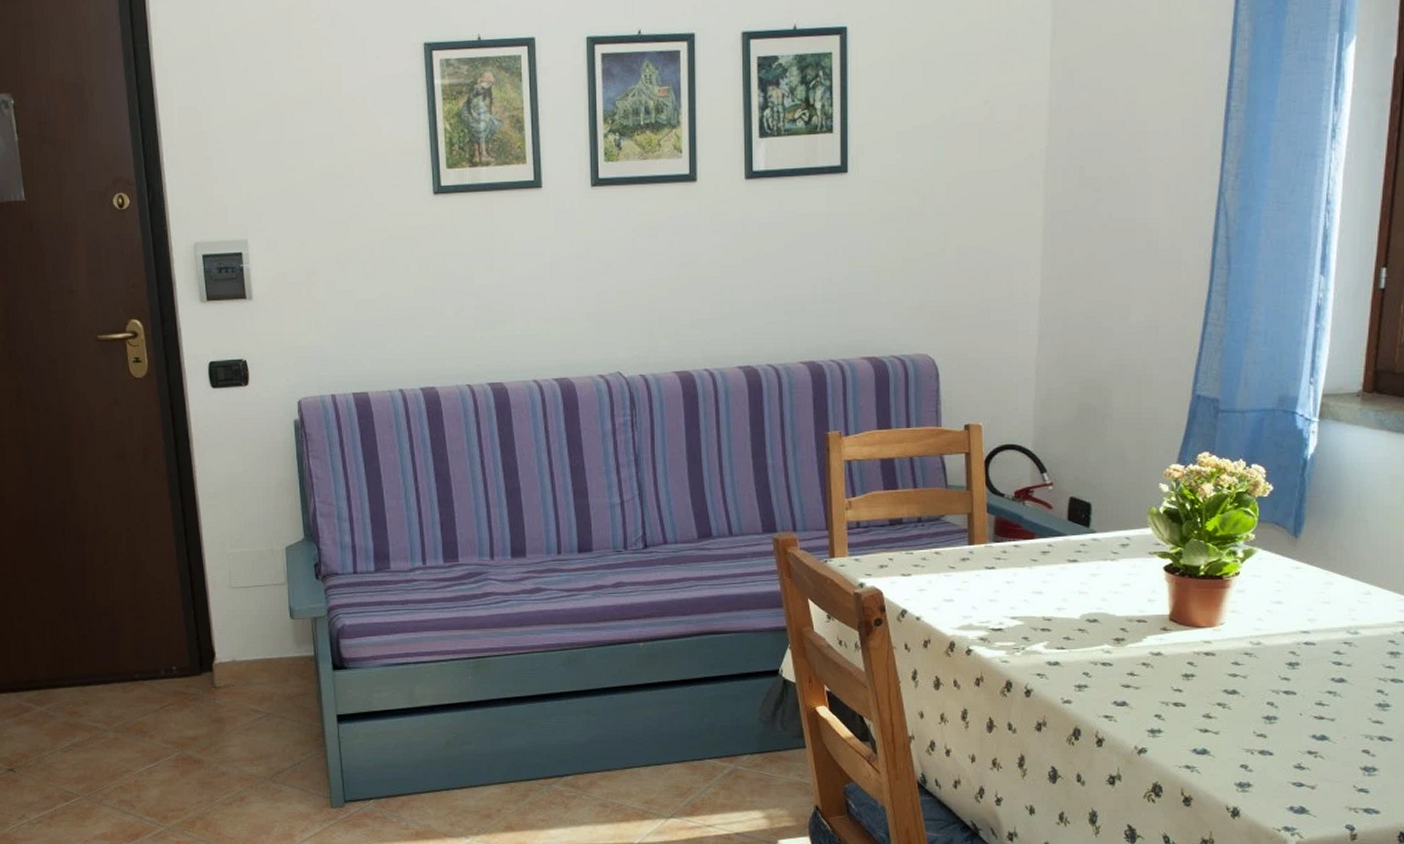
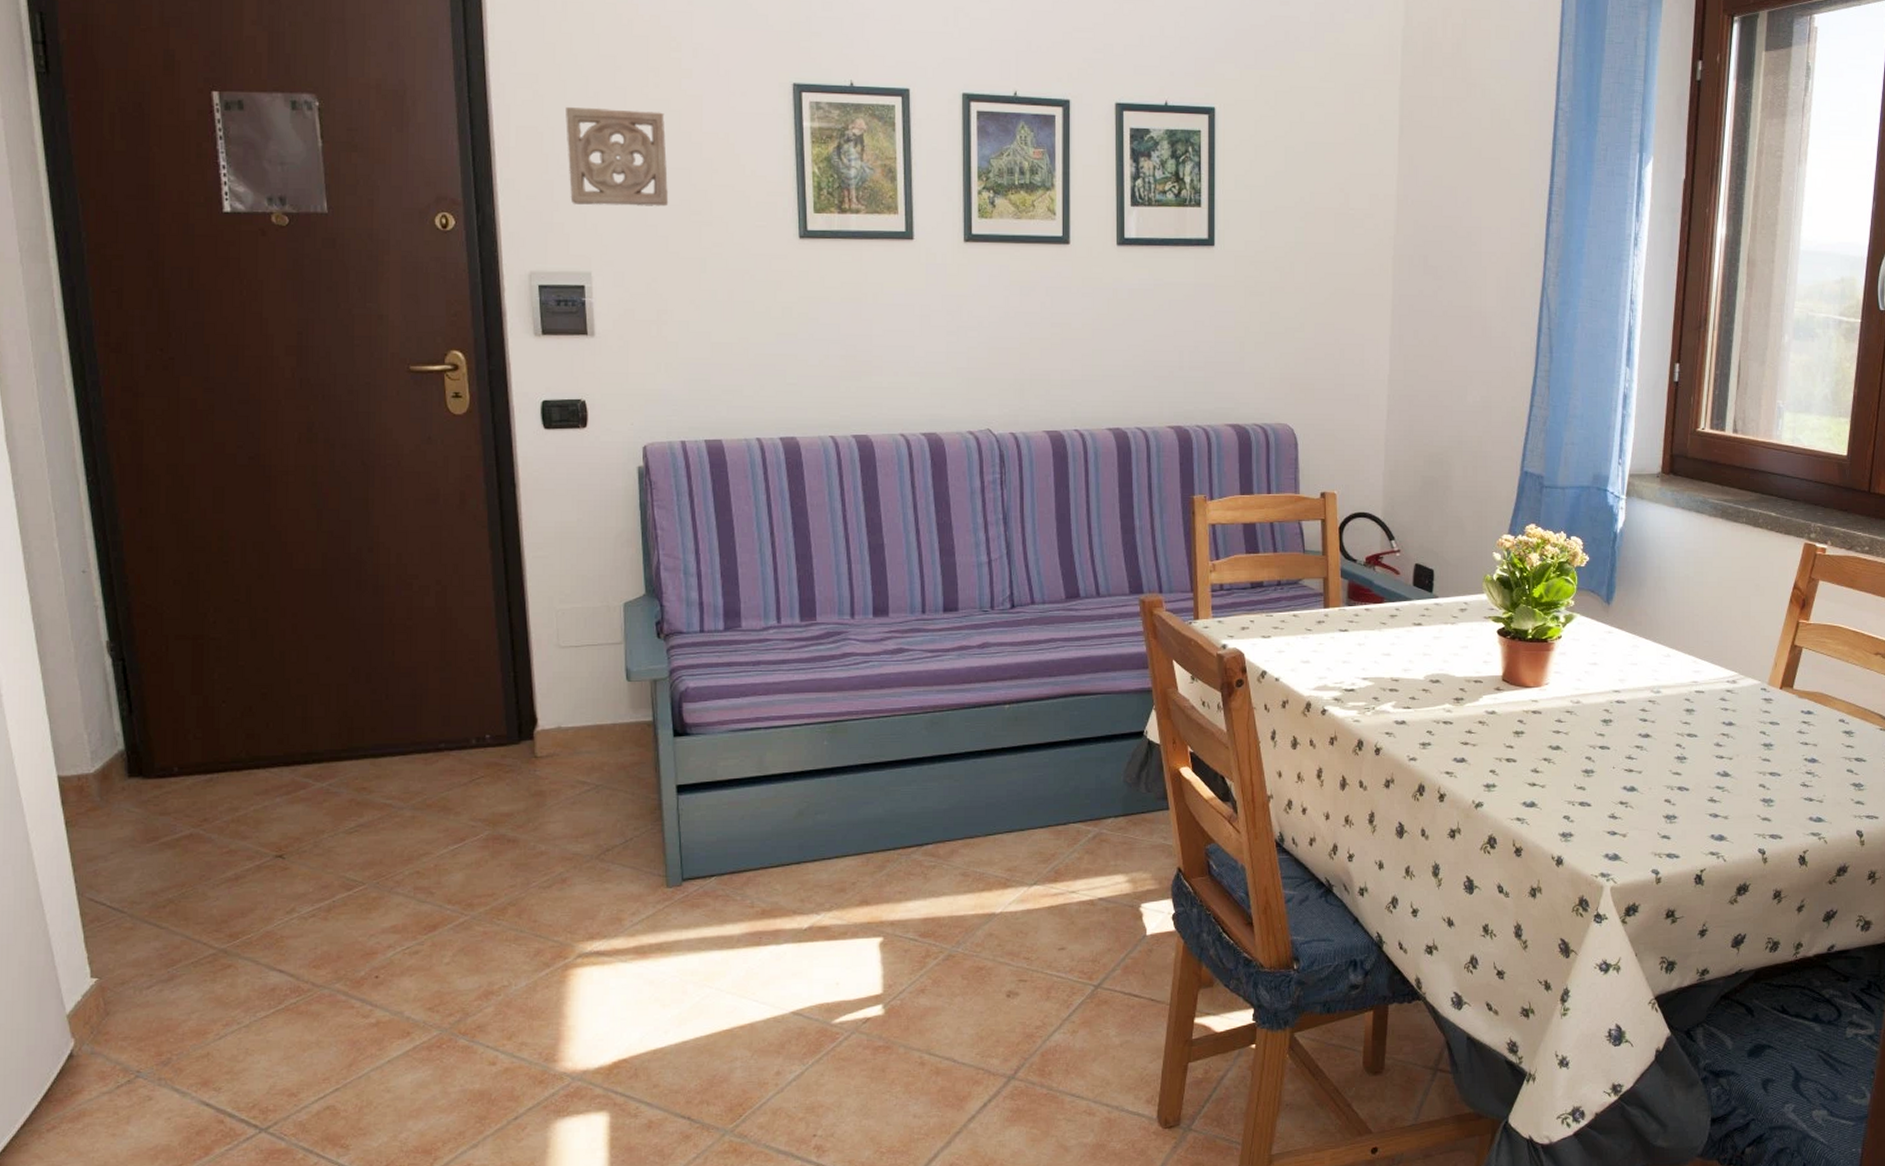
wall ornament: none [220,82,314,177] -> present [566,106,669,207]

